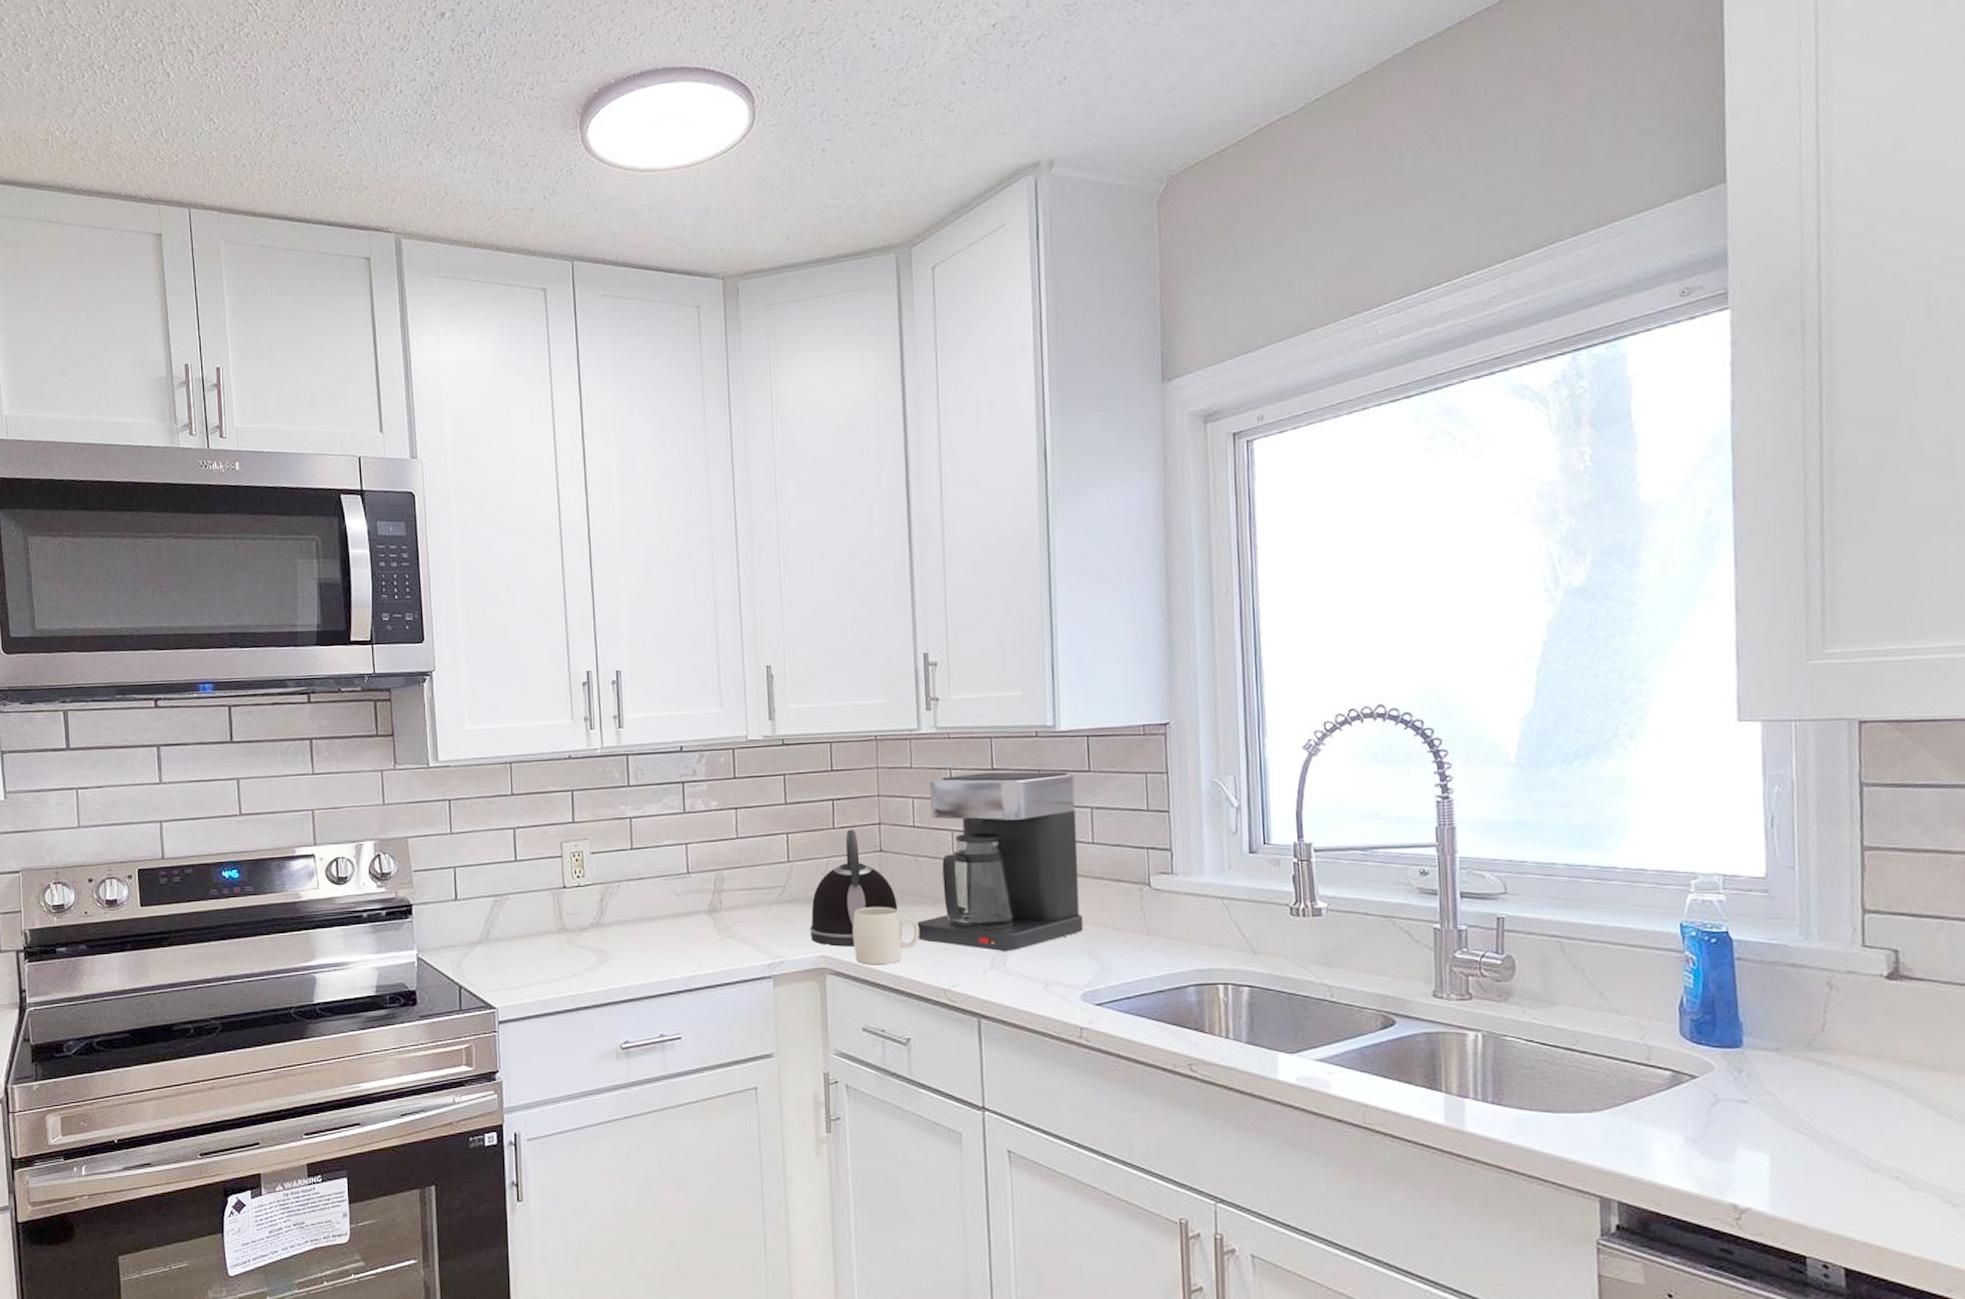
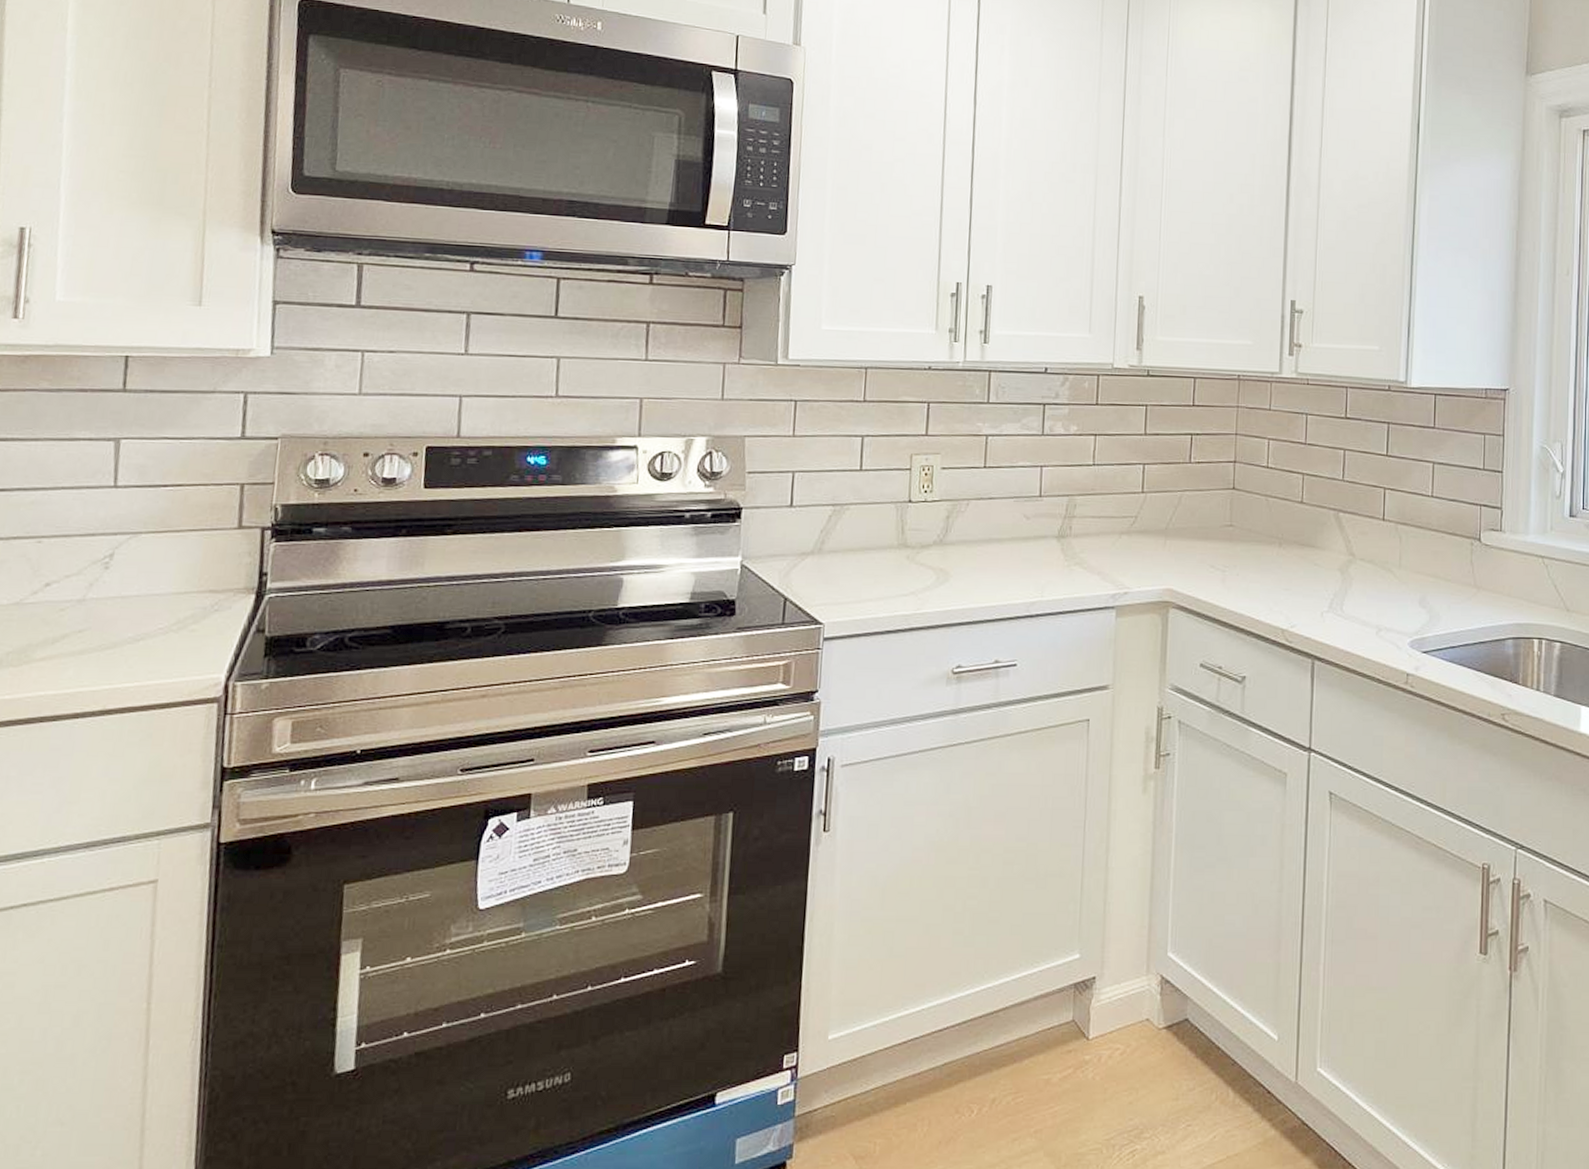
kettle: present [809,829,902,947] -> none [1157,464,1247,582]
mug: present [852,906,920,965] -> none [1198,542,1265,602]
coffee maker: present [917,771,1083,952] -> none [1262,420,1419,596]

